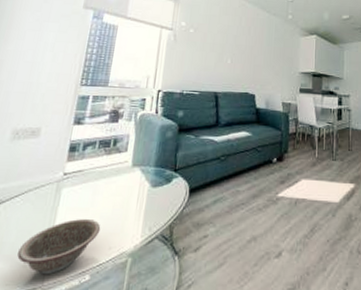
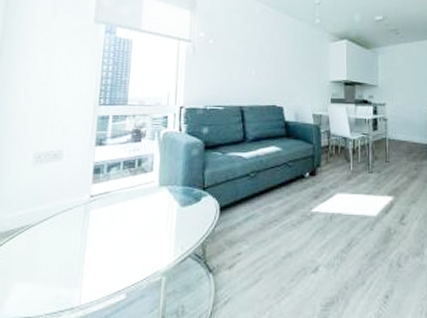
decorative bowl: present [17,218,101,275] -> none [52,239,133,295]

